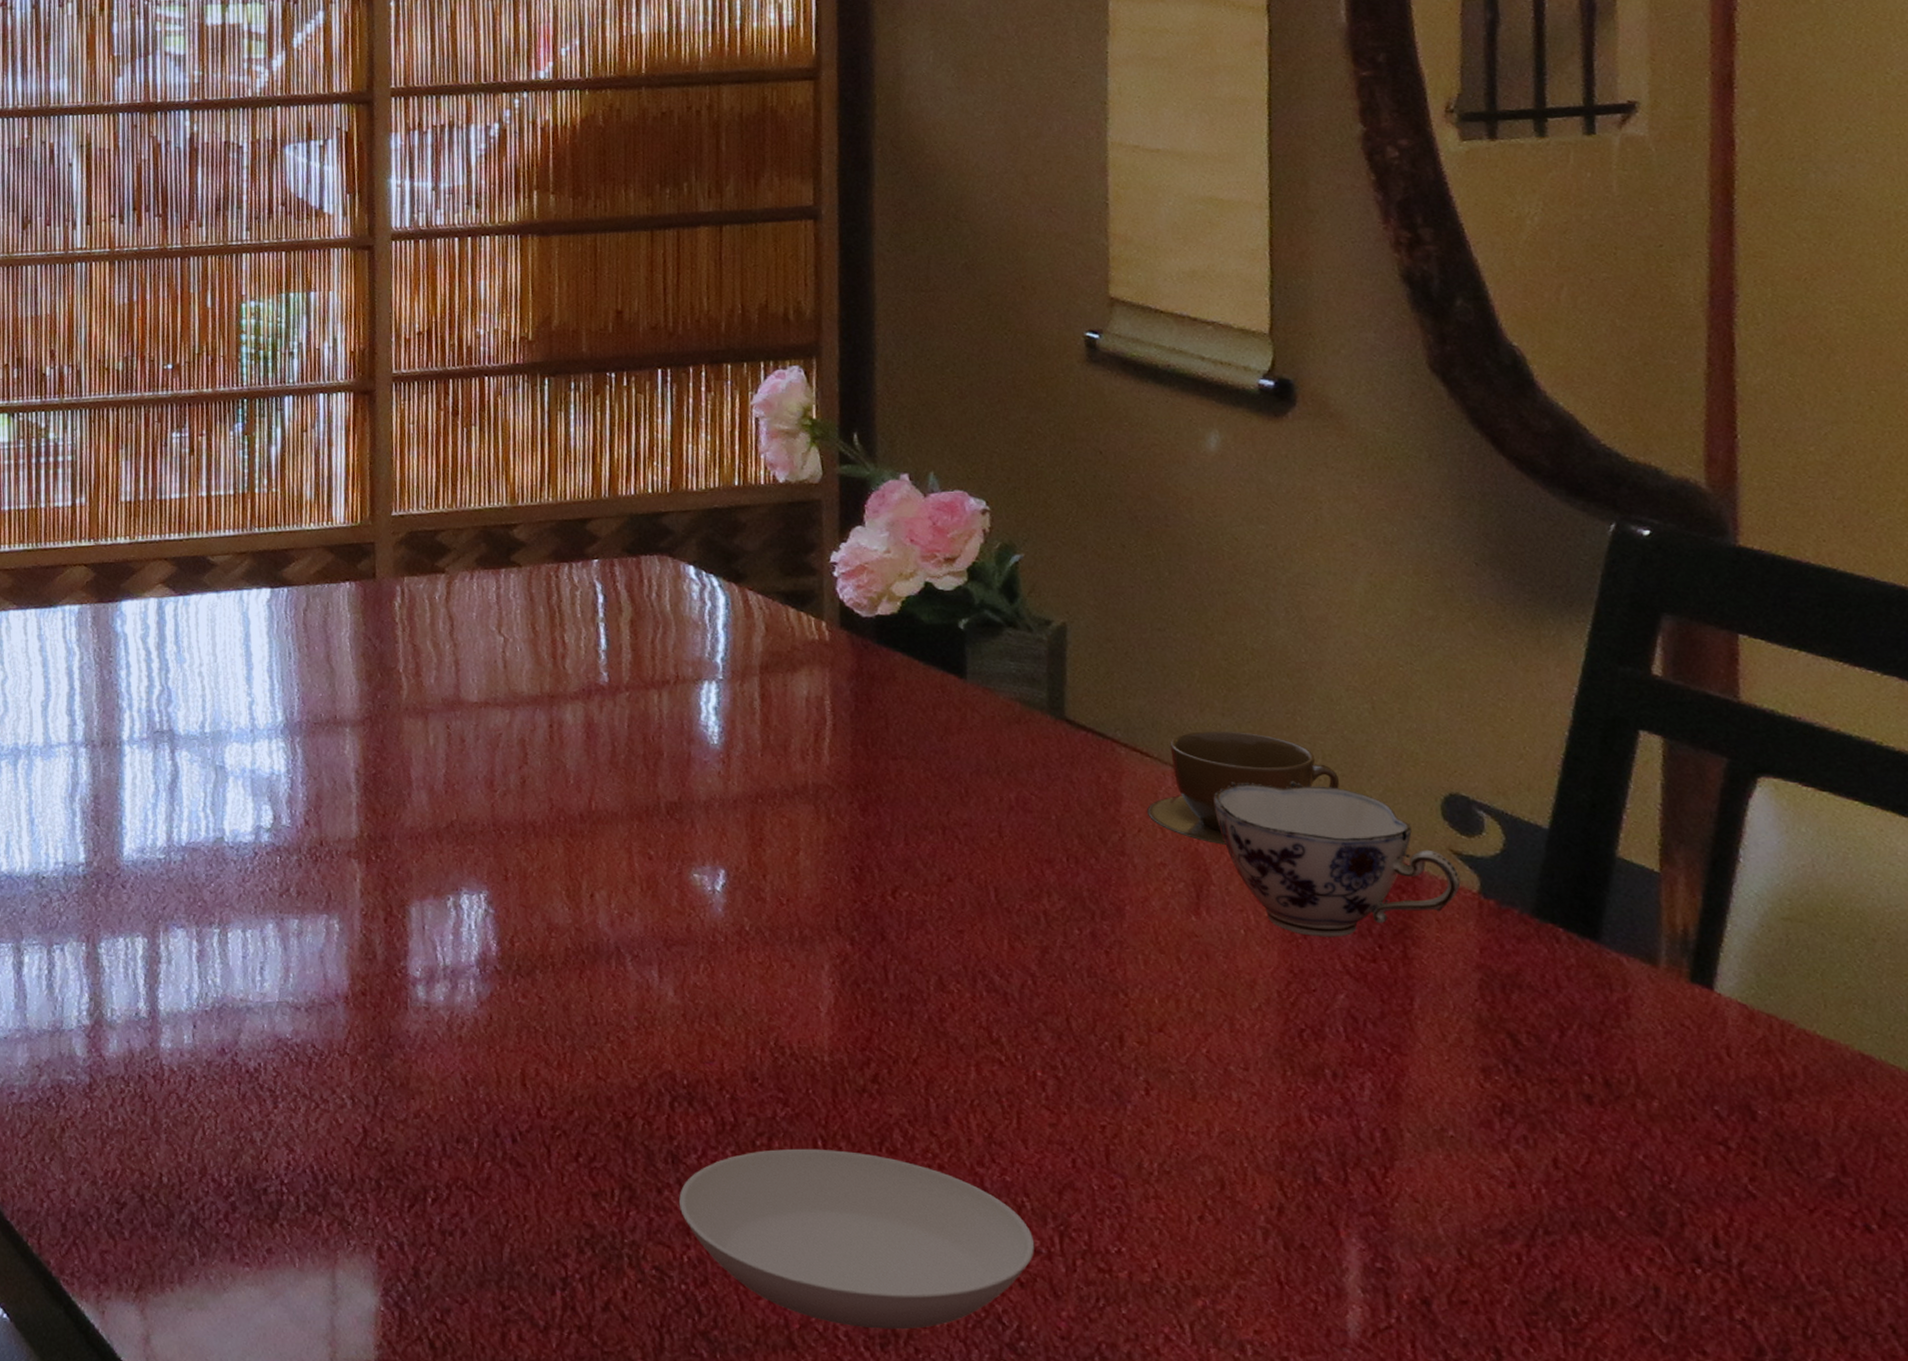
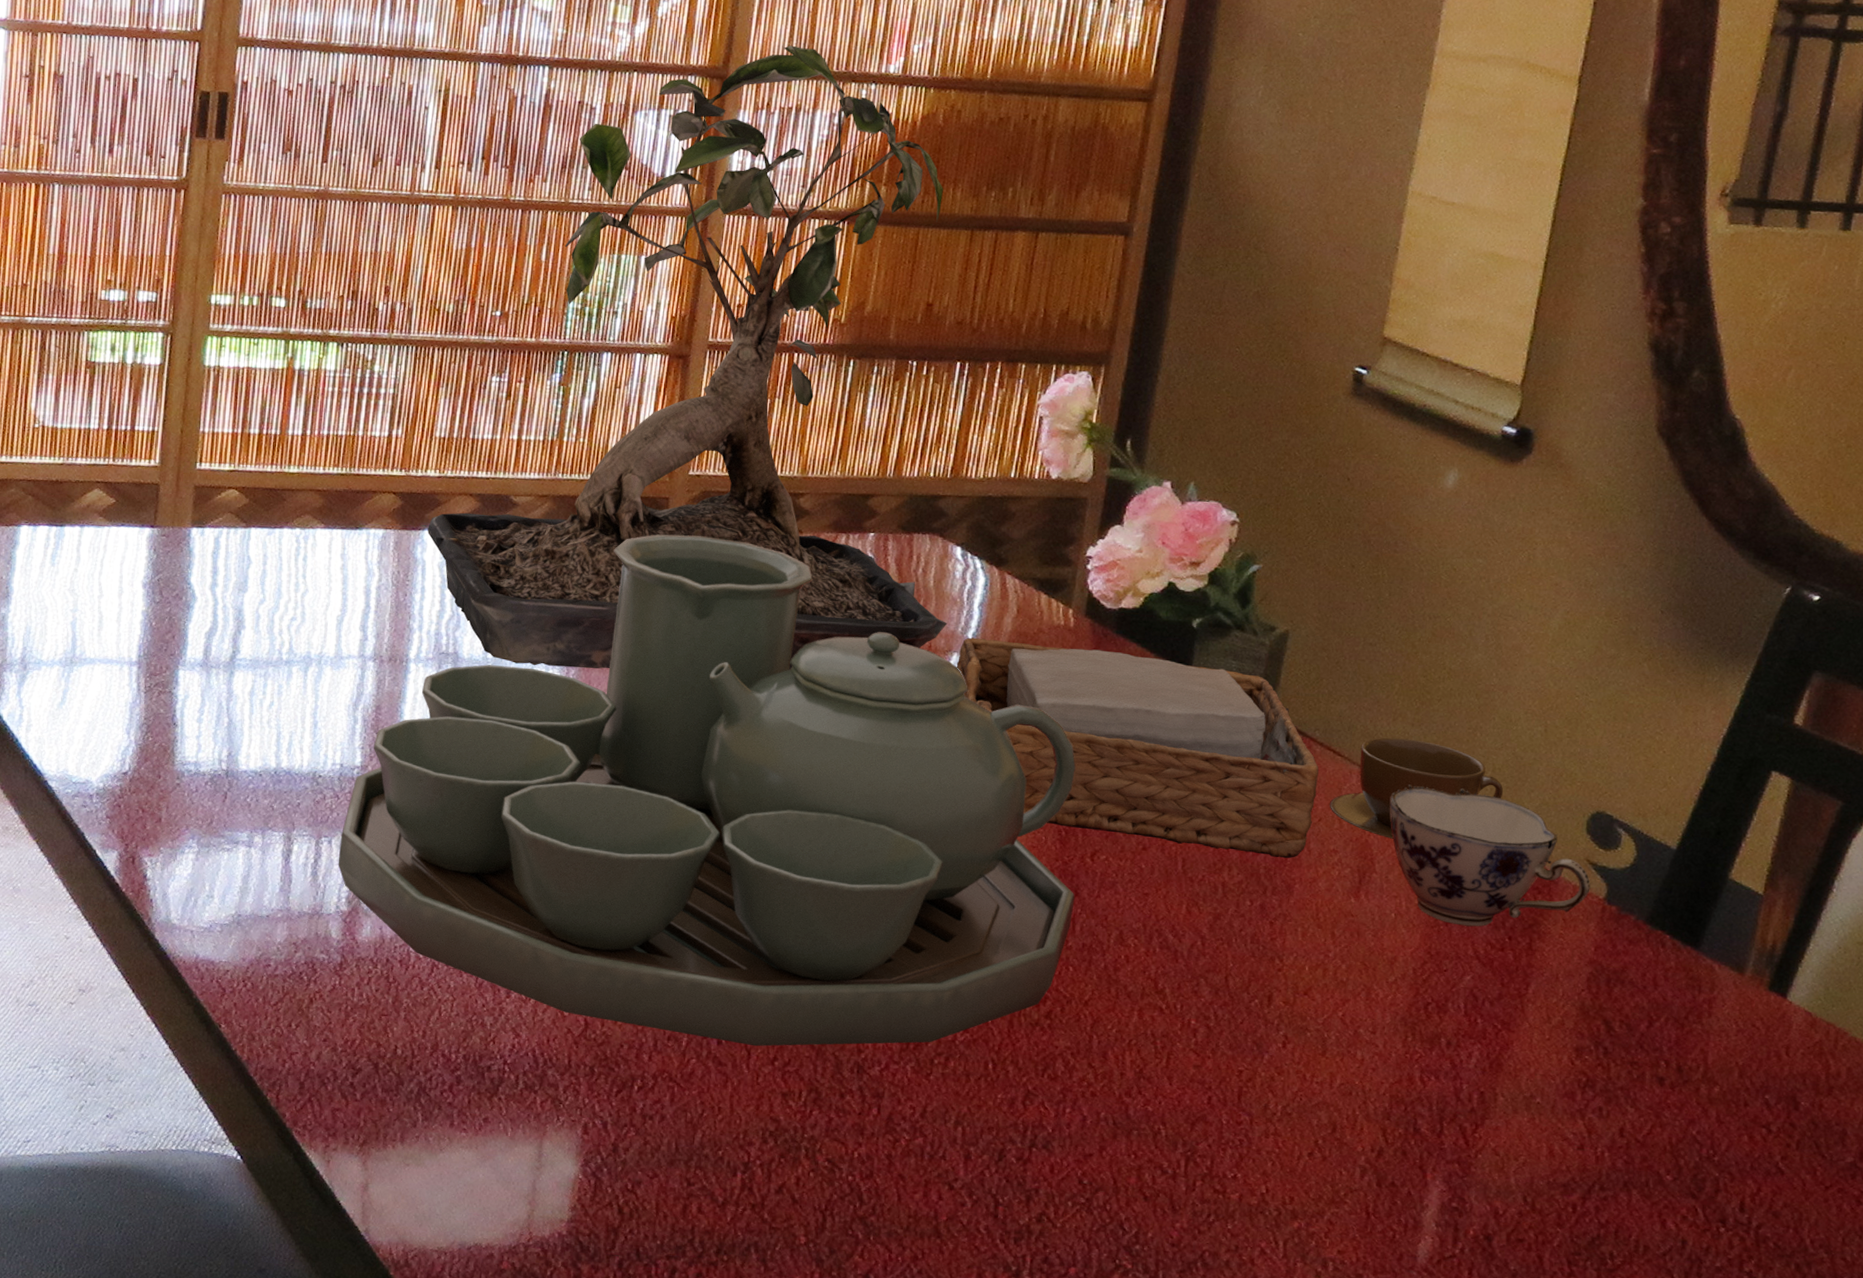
tea set: none [73,580,883,1142] -> present [338,534,1077,1047]
bonsai tree: none [124,62,692,737] -> present [427,45,948,670]
saucer: present [679,1148,1035,1330] -> none [858,1068,1163,1228]
napkin holder: none [709,662,1132,878] -> present [956,637,1319,859]

